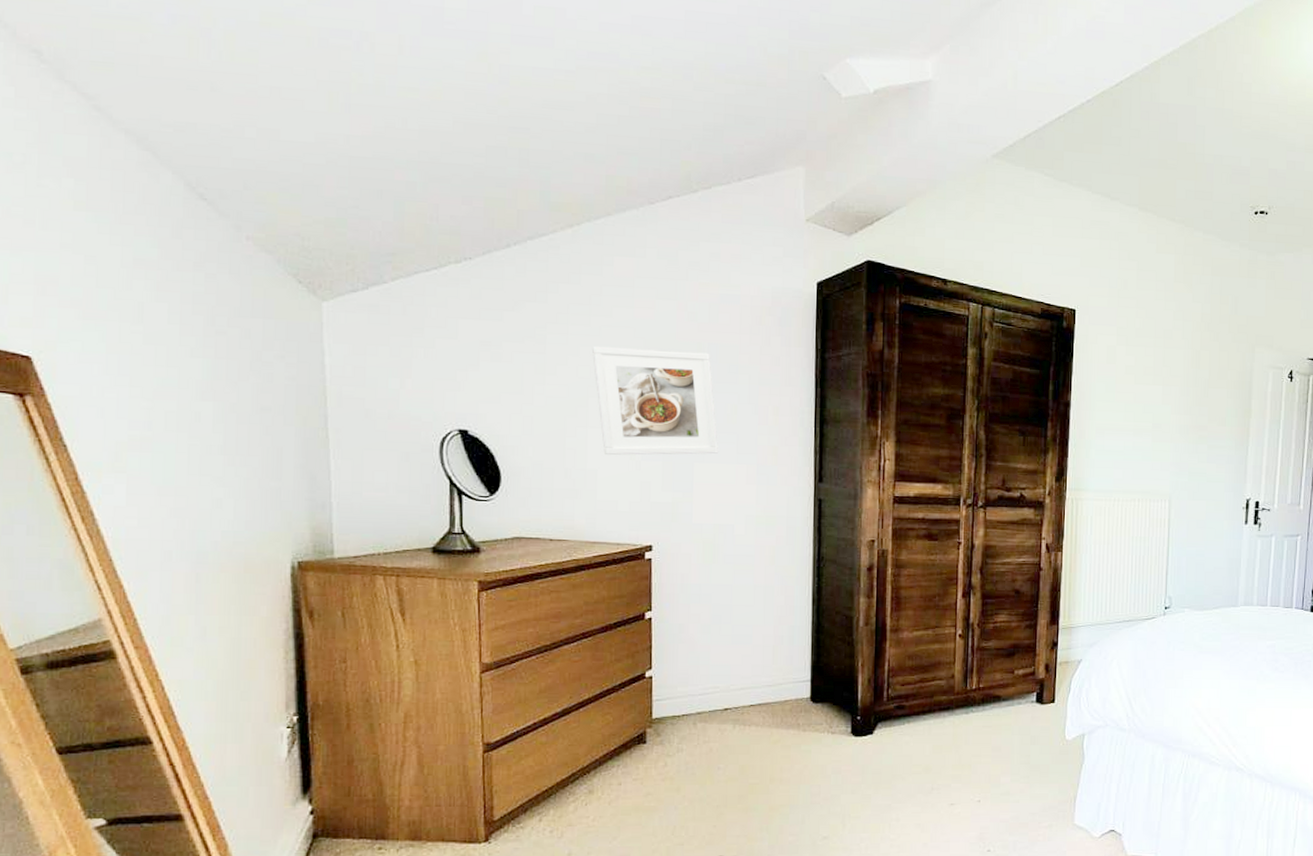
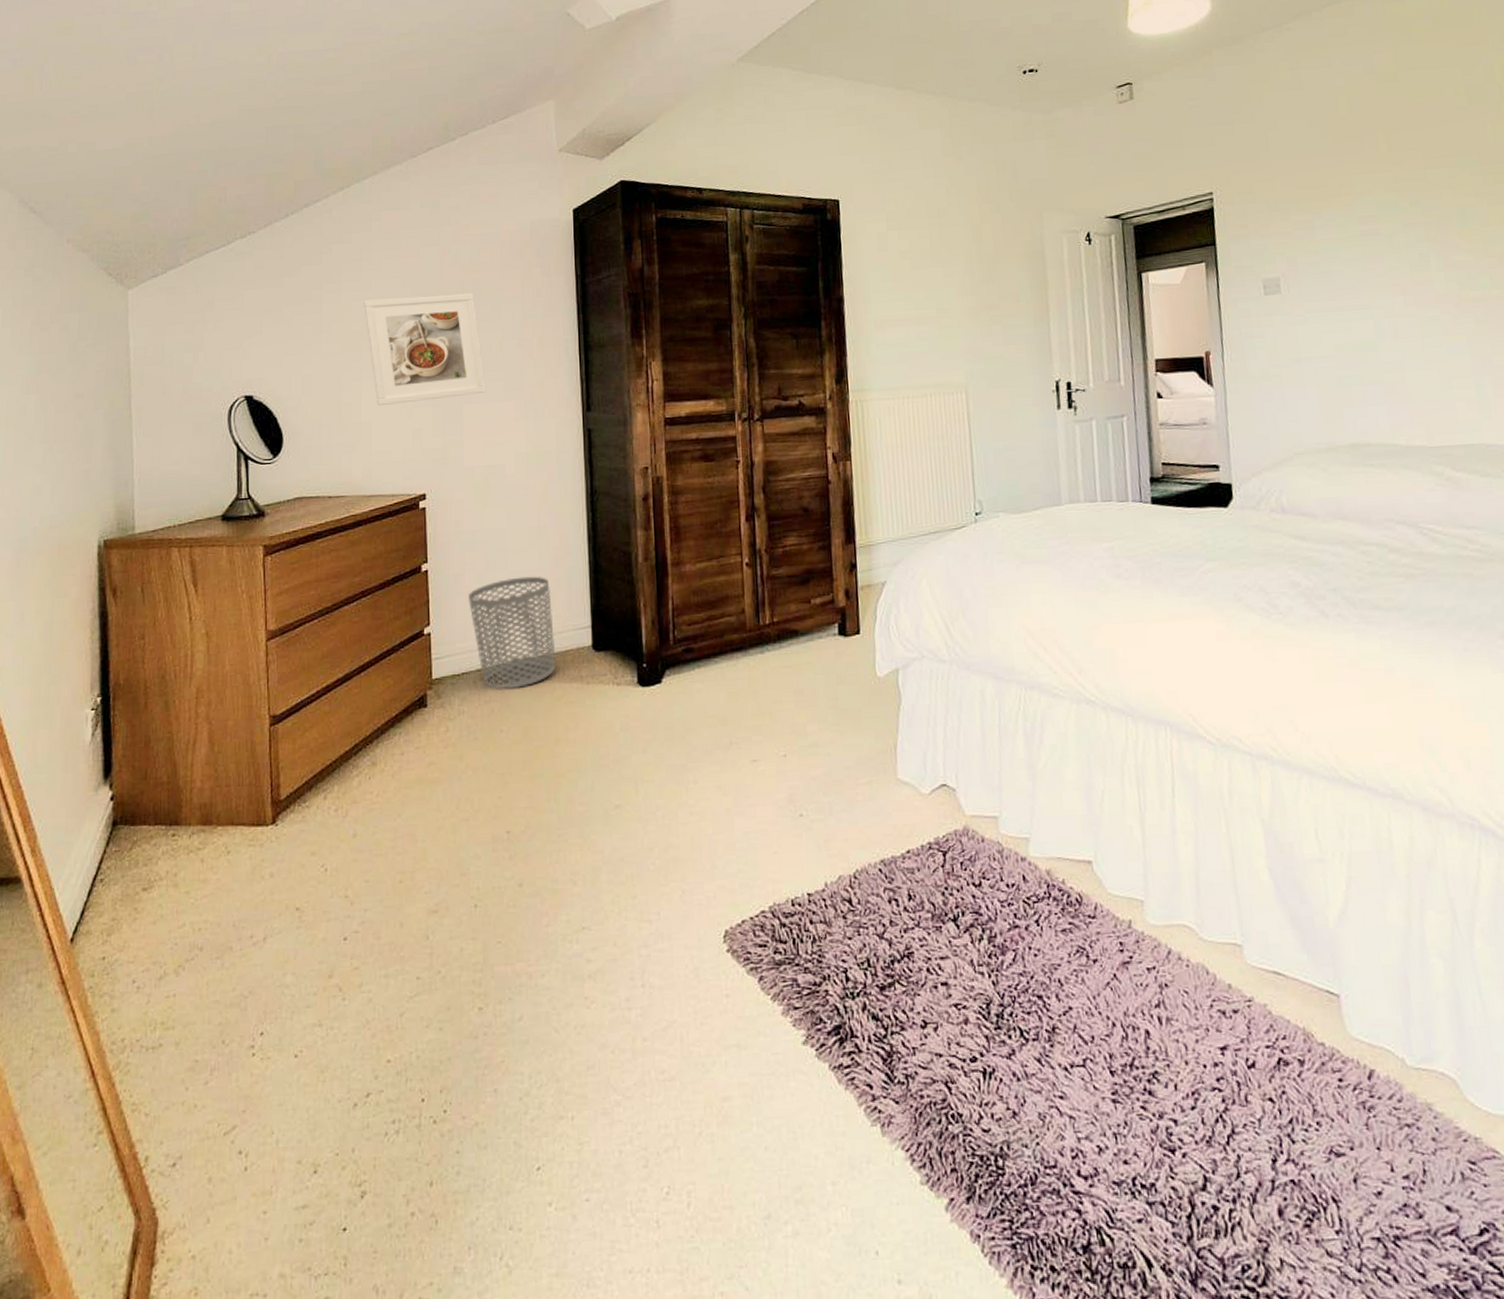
waste bin: none [692,631,775,732] -> present [468,576,556,690]

